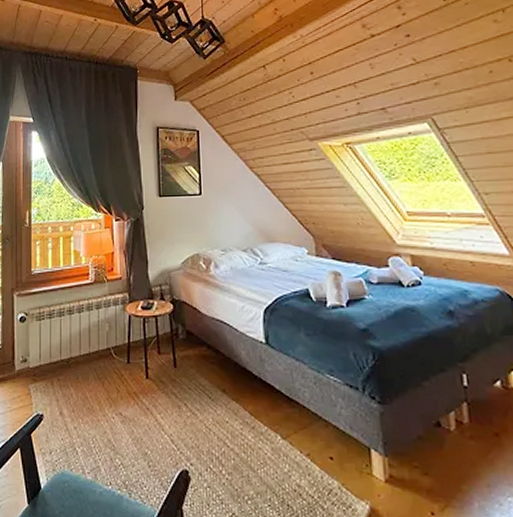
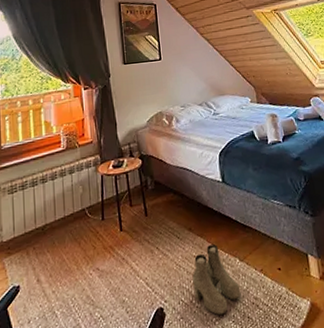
boots: none [223,413,281,495] -> present [192,244,241,316]

